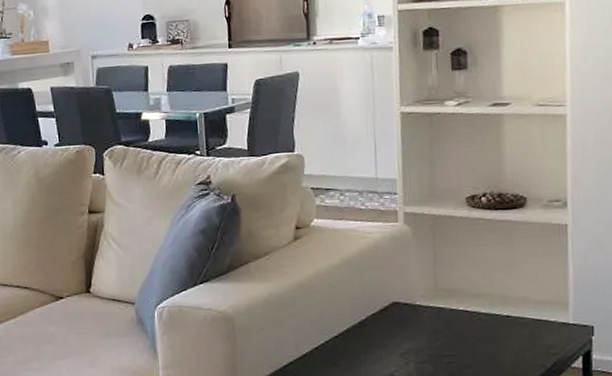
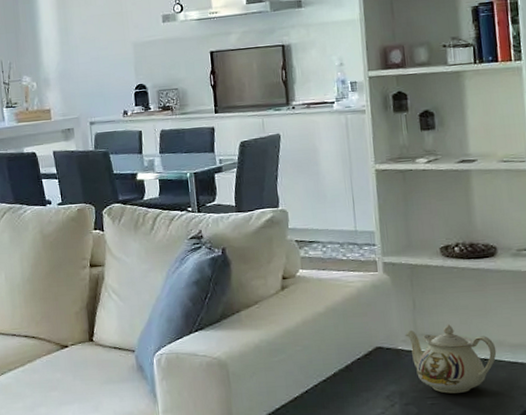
teapot: none [424,279,520,352] -> present [405,324,497,394]

